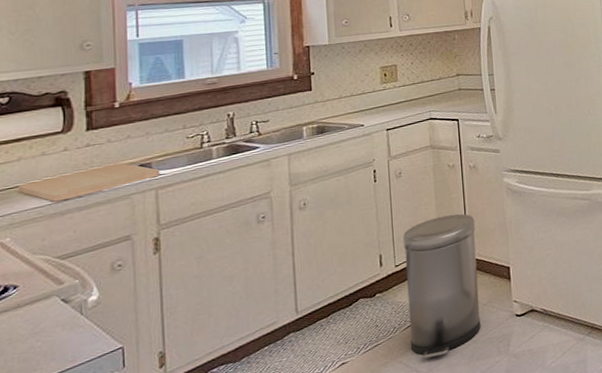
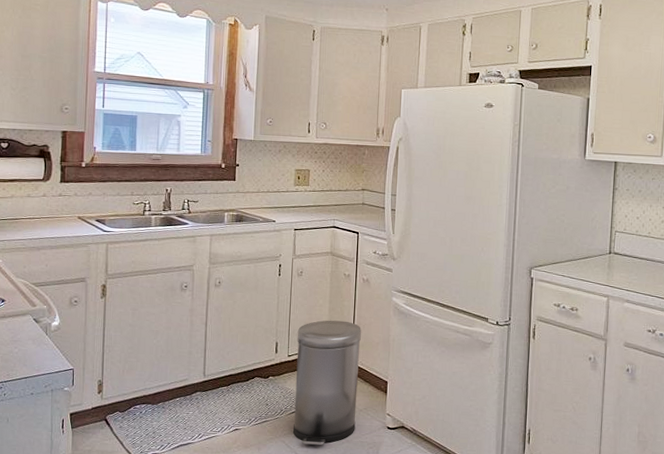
cutting board: present [17,163,160,202] -> none [9,214,111,238]

